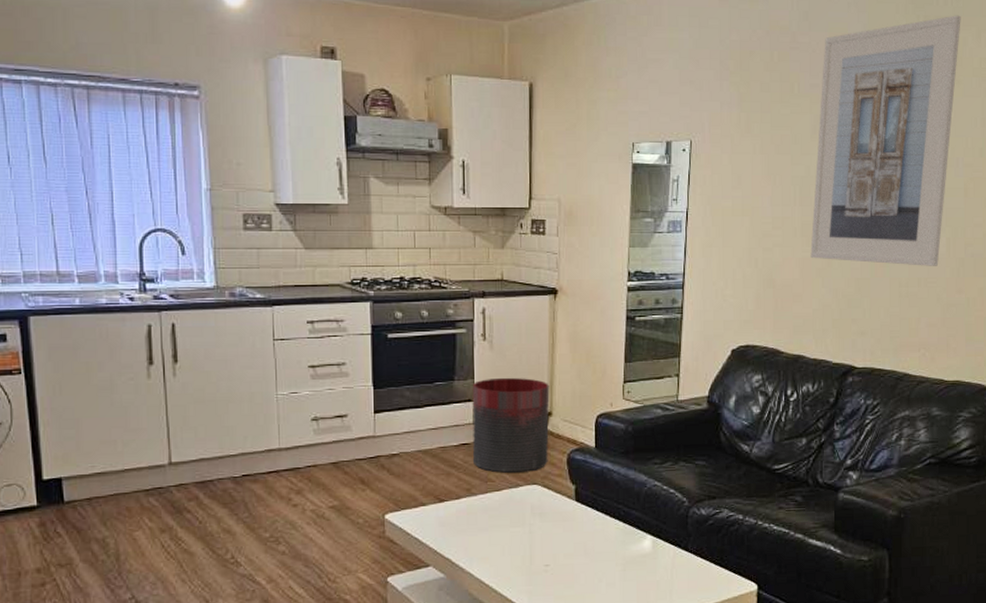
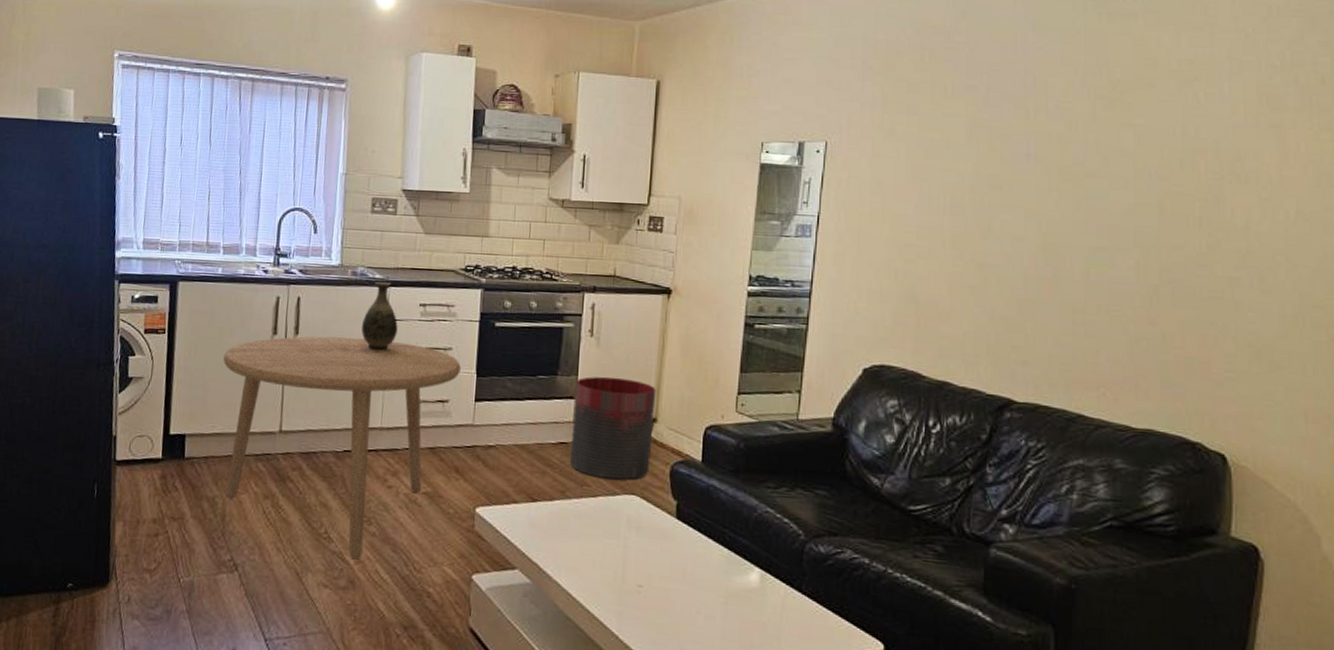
dining table: none [95,361,356,578] -> present [223,336,461,559]
vase: none [247,302,286,372] -> present [361,282,398,351]
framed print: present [810,15,961,266] -> none [962,12,1155,292]

